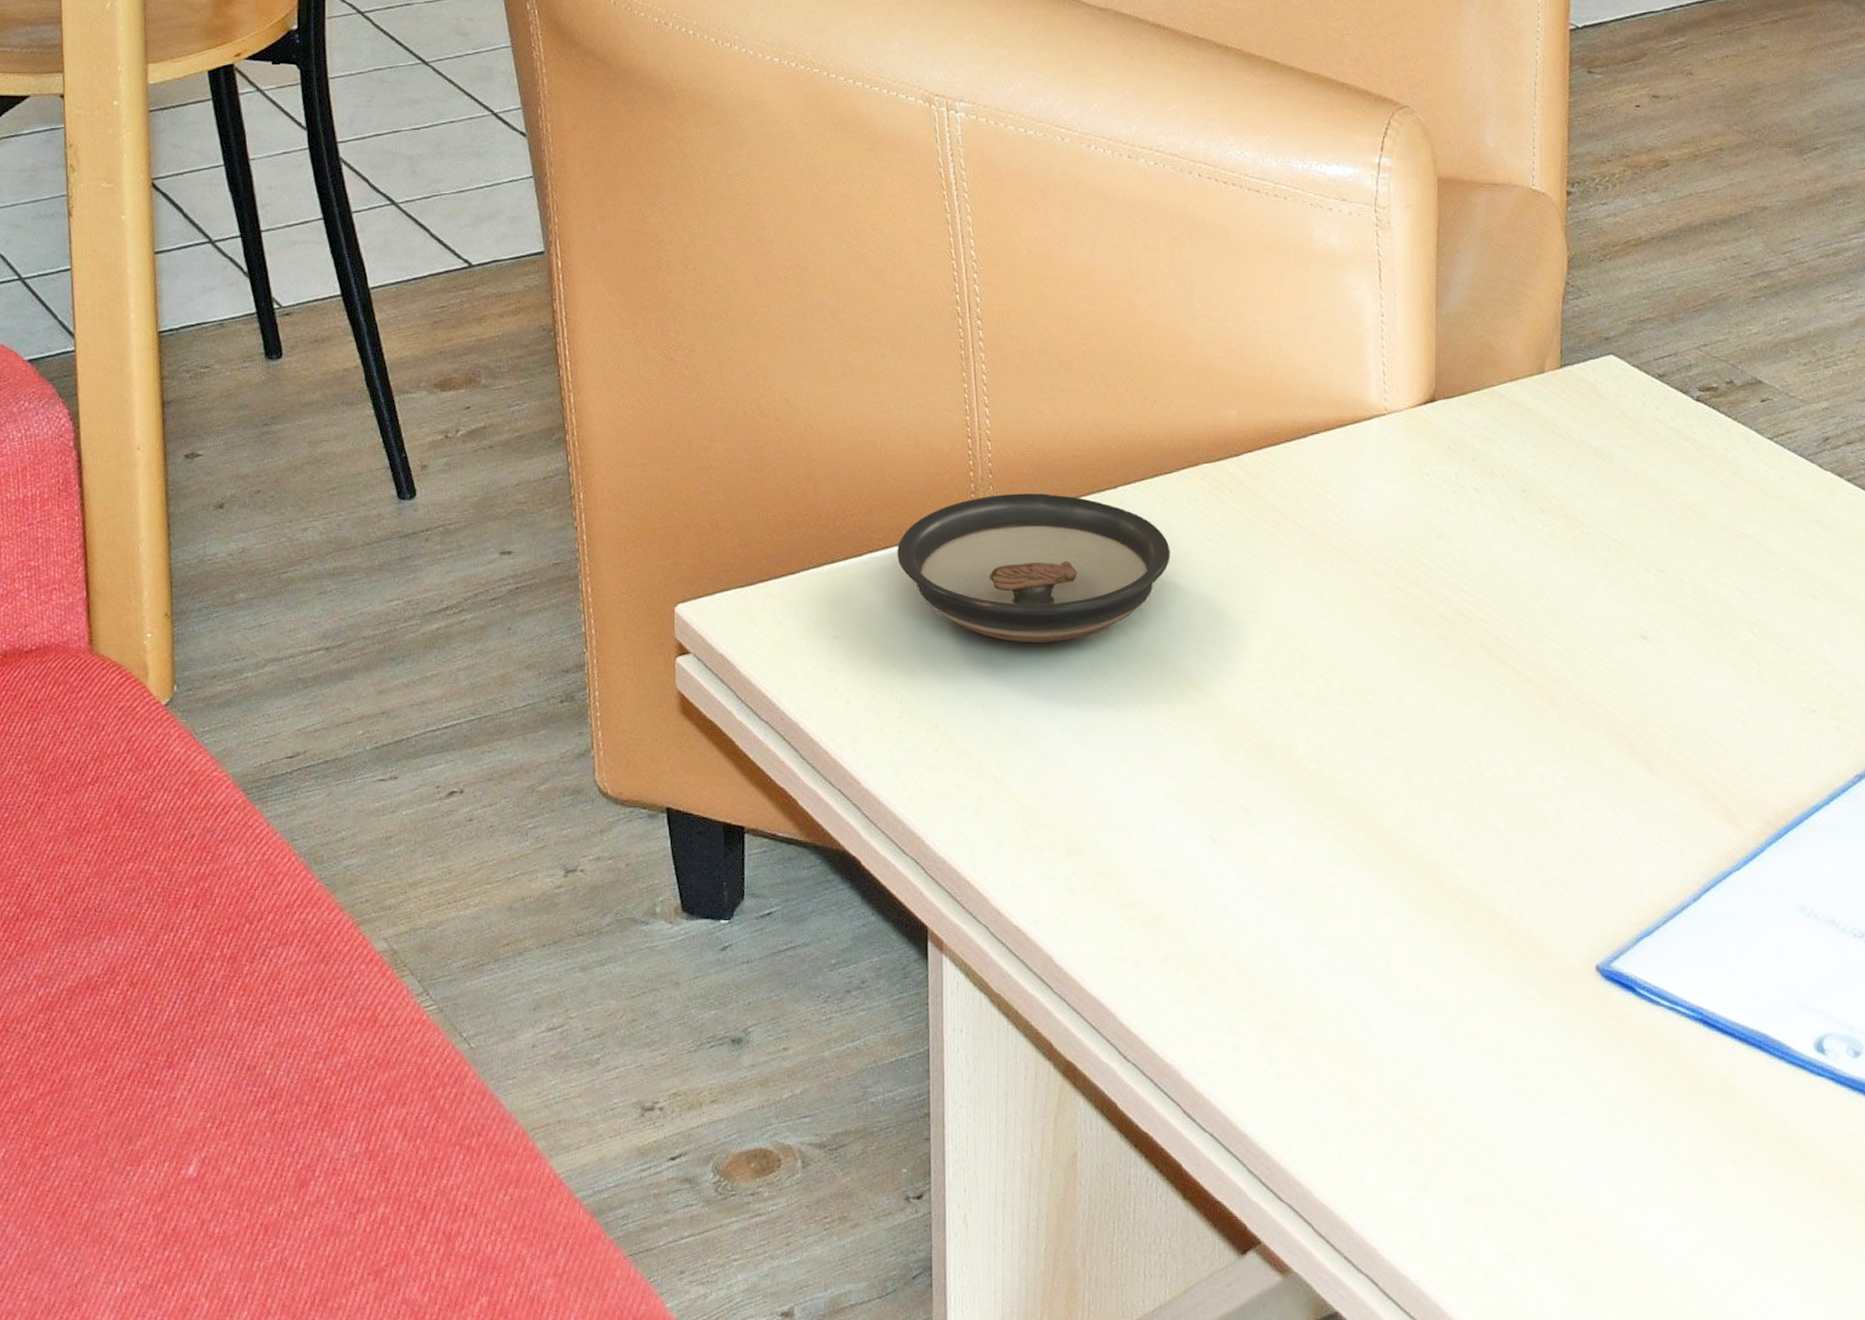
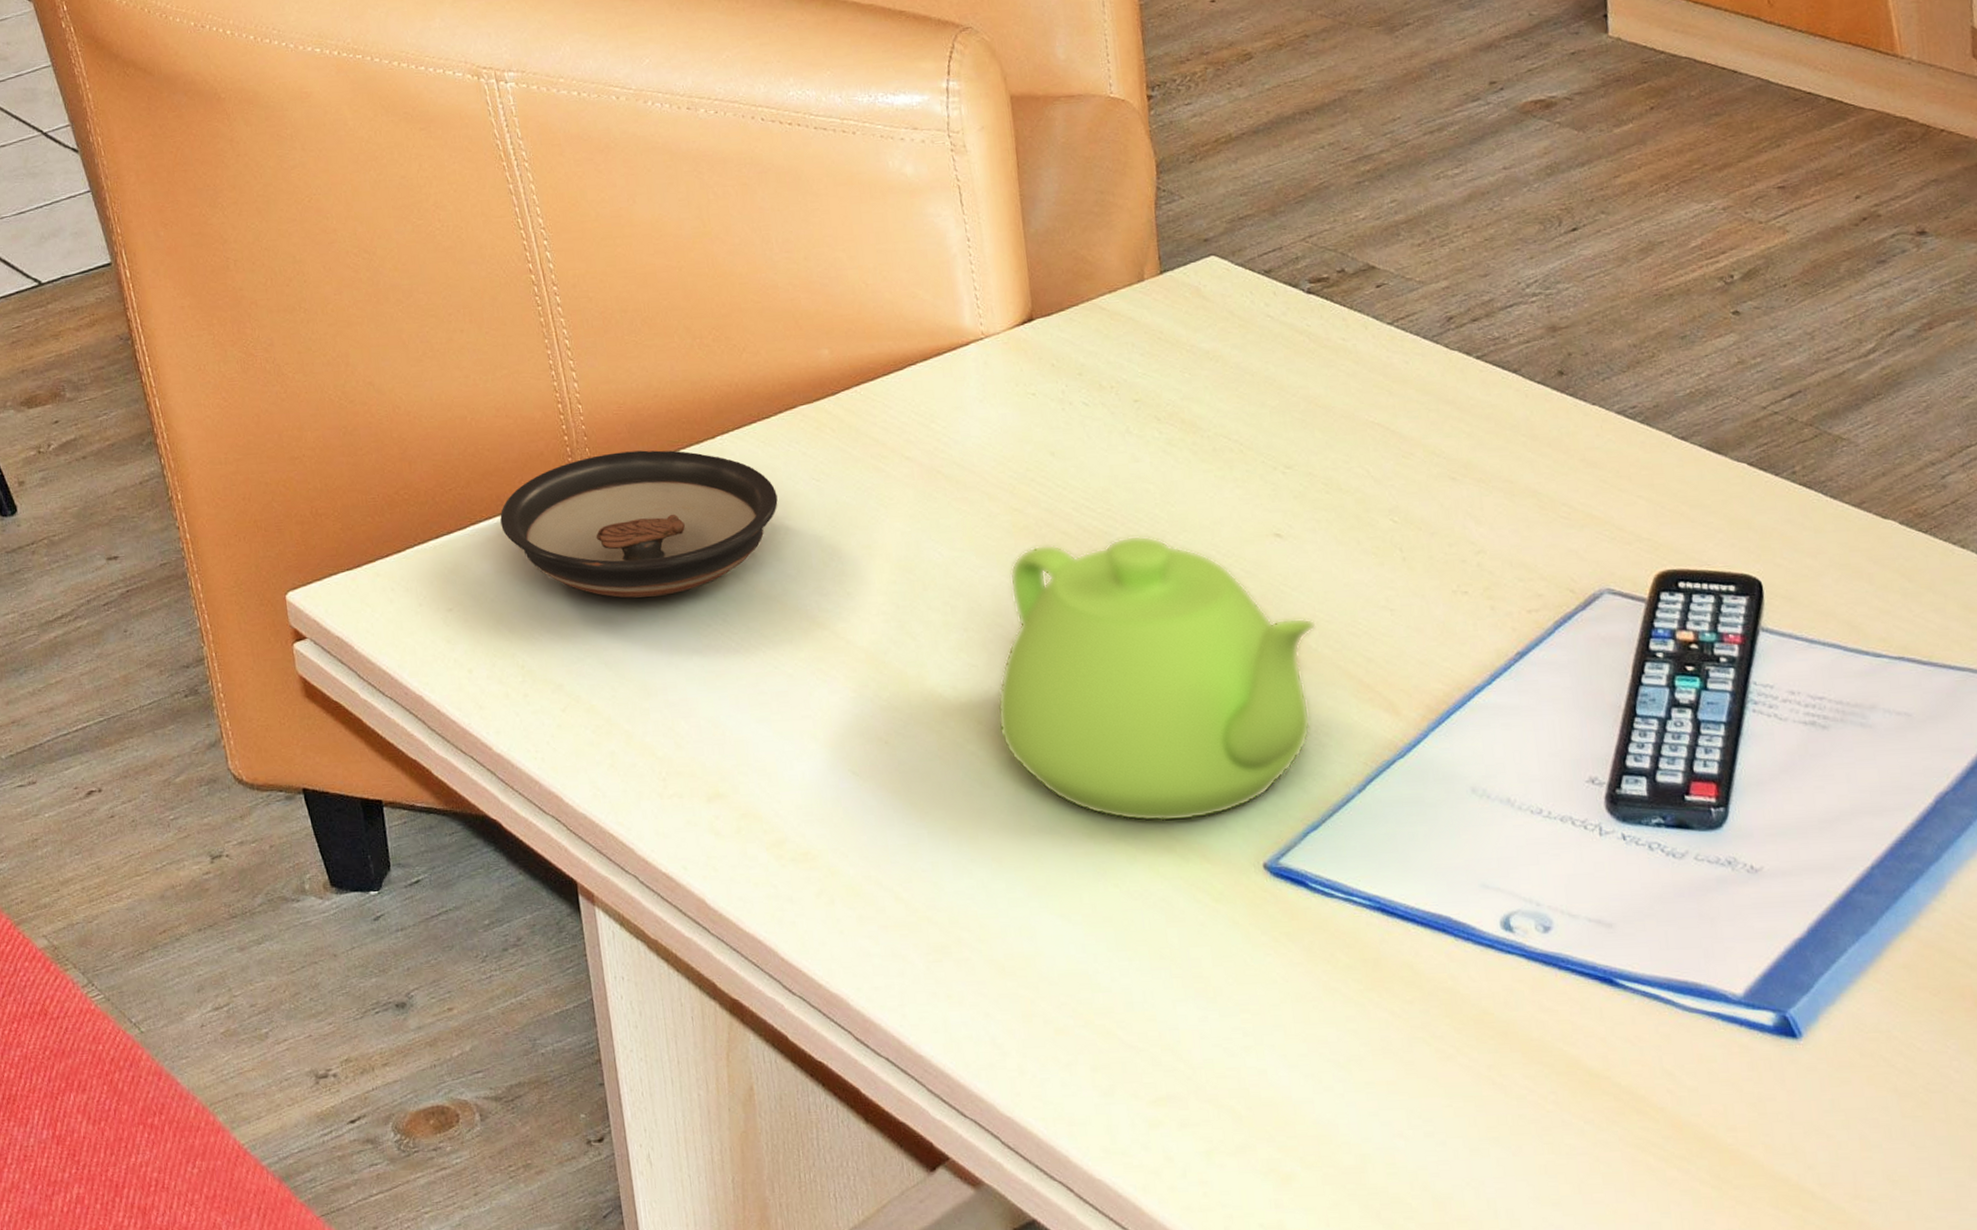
teapot: none [1358,624,1671,916] -> present [997,535,1316,822]

